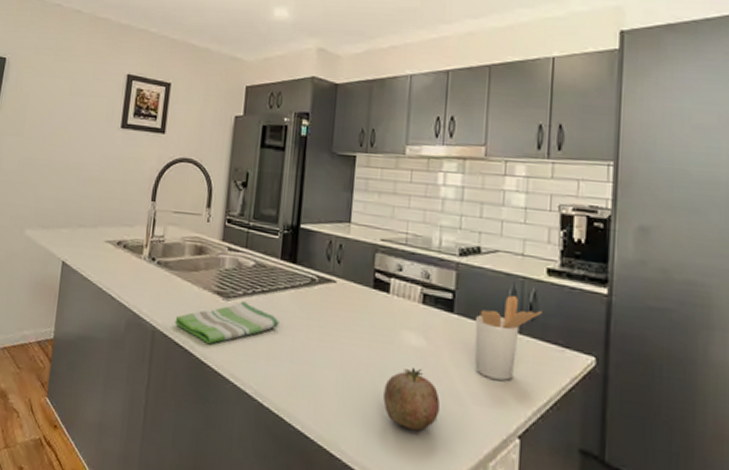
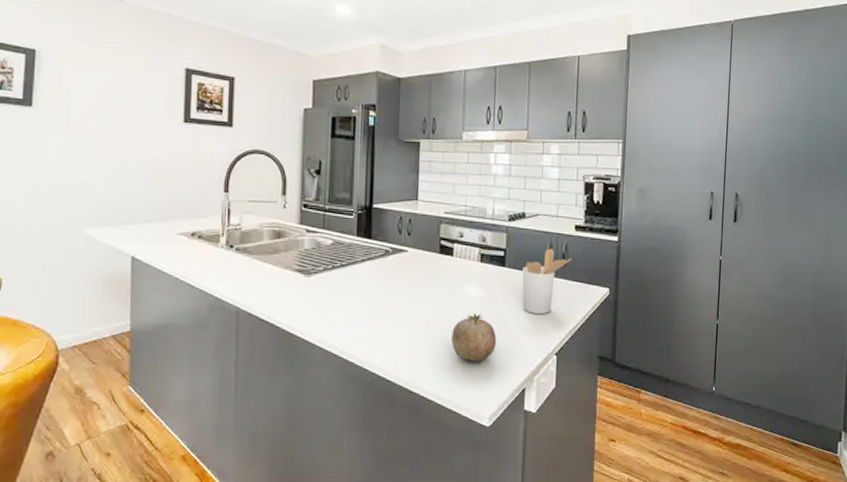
dish towel: present [174,300,280,345] -> none [258,275,359,317]

